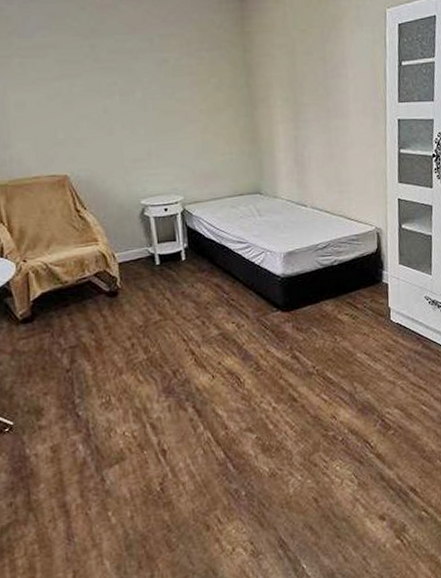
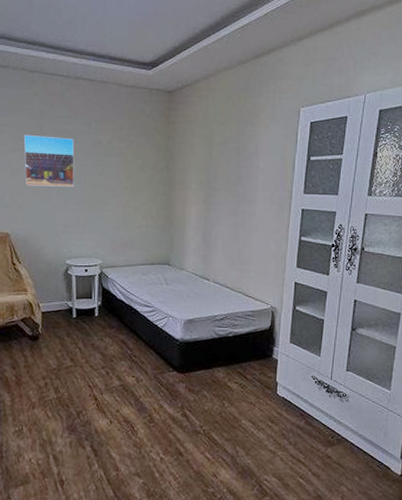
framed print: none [72,56,142,118] -> present [23,134,75,187]

